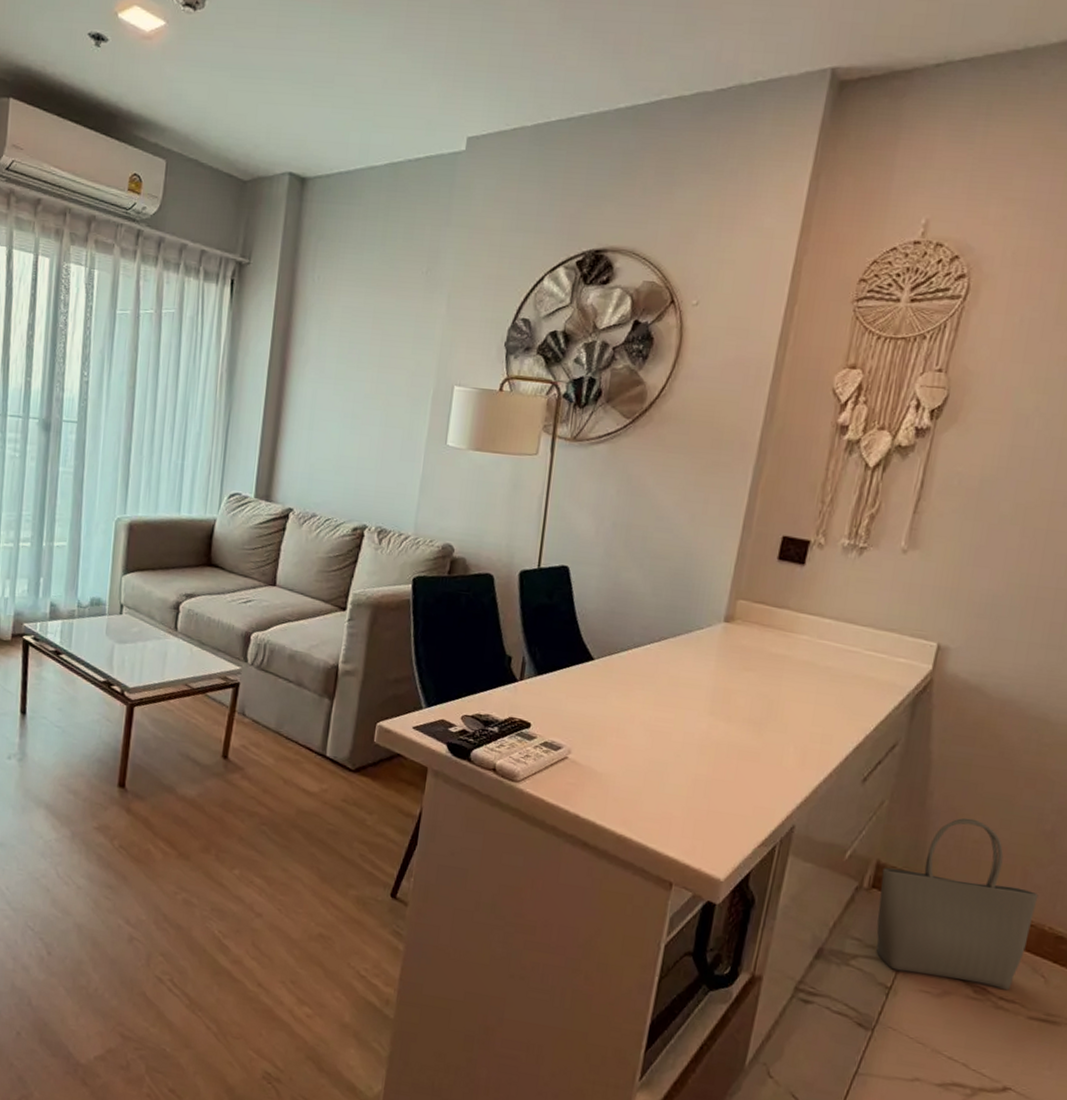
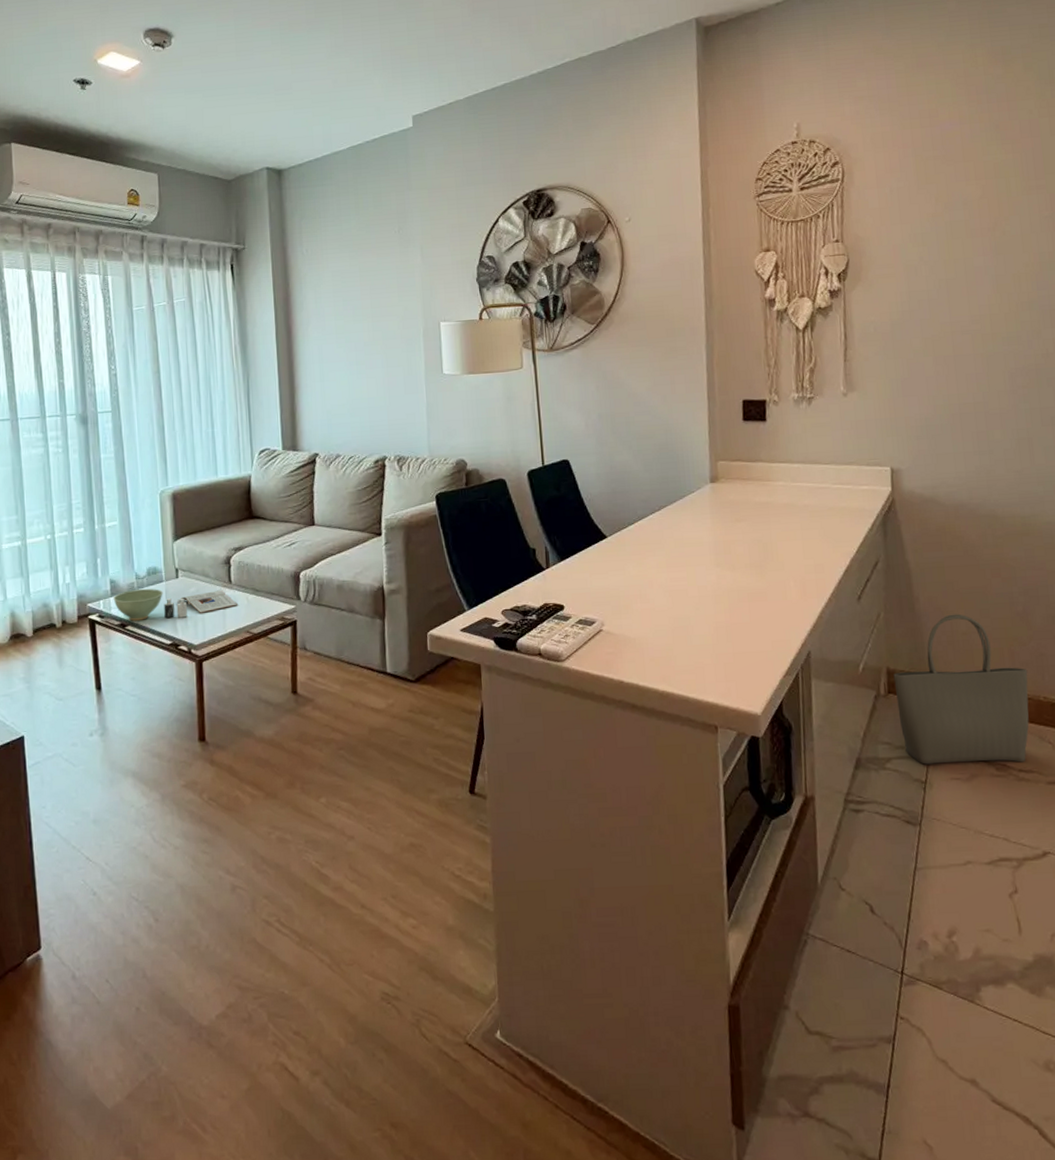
bowl: none [51,617,104,652] -> present [113,588,163,621]
candle: none [101,634,127,657] -> present [164,598,187,619]
magazine: none [117,634,181,657] -> present [177,589,239,613]

